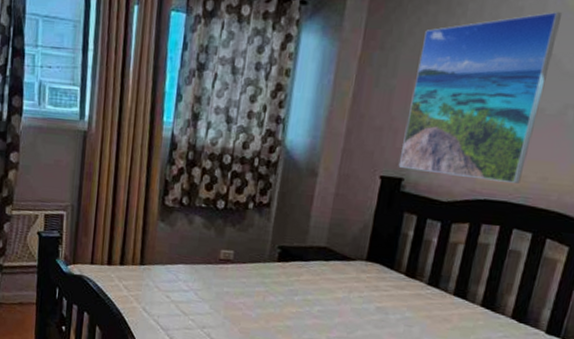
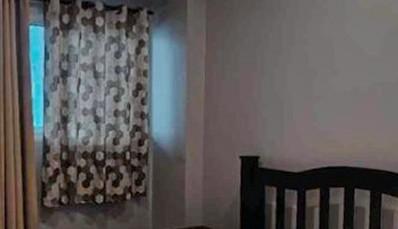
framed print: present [398,12,562,183] -> none [253,12,357,150]

